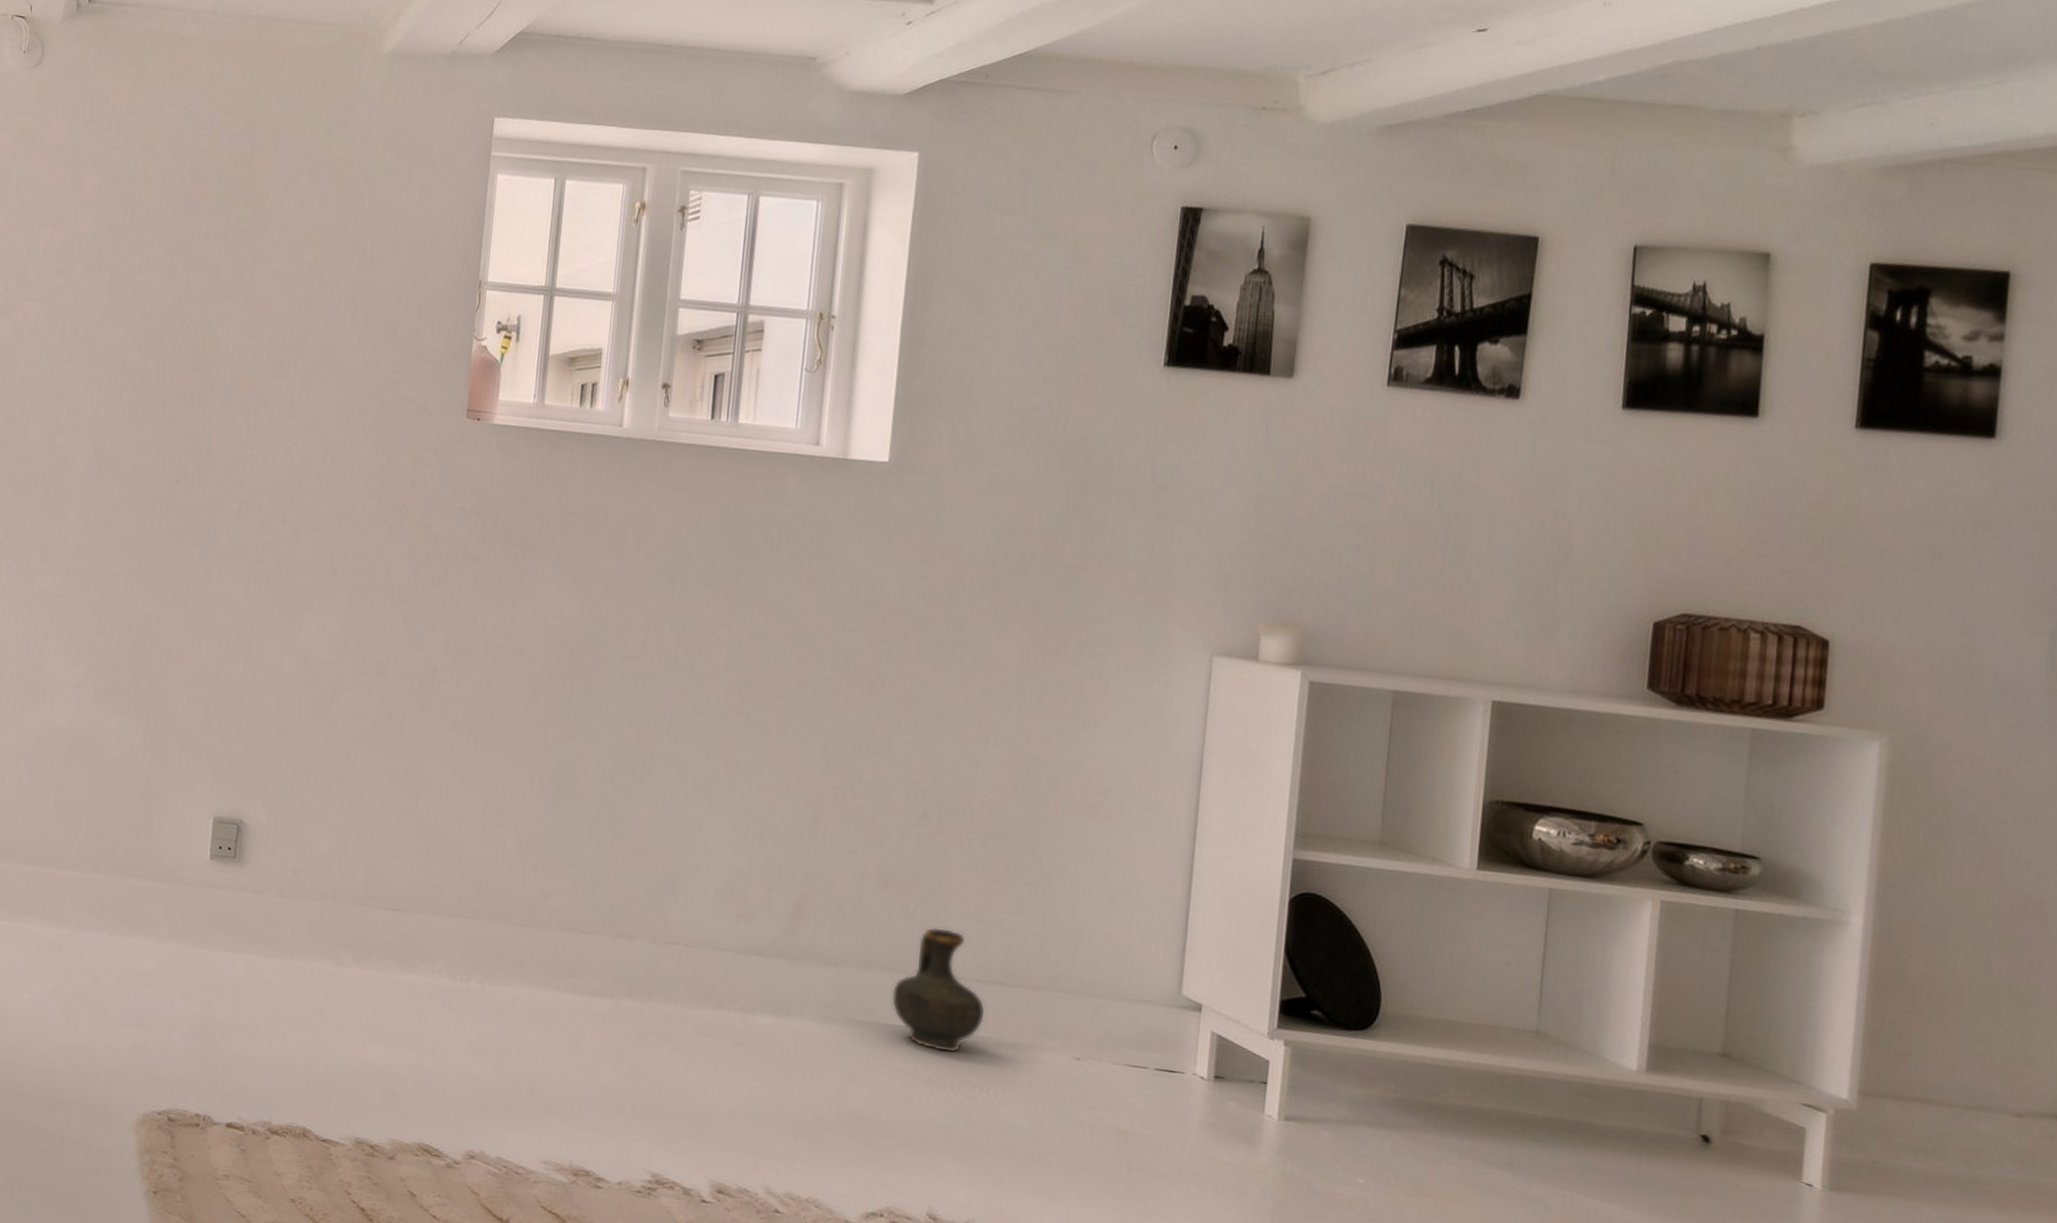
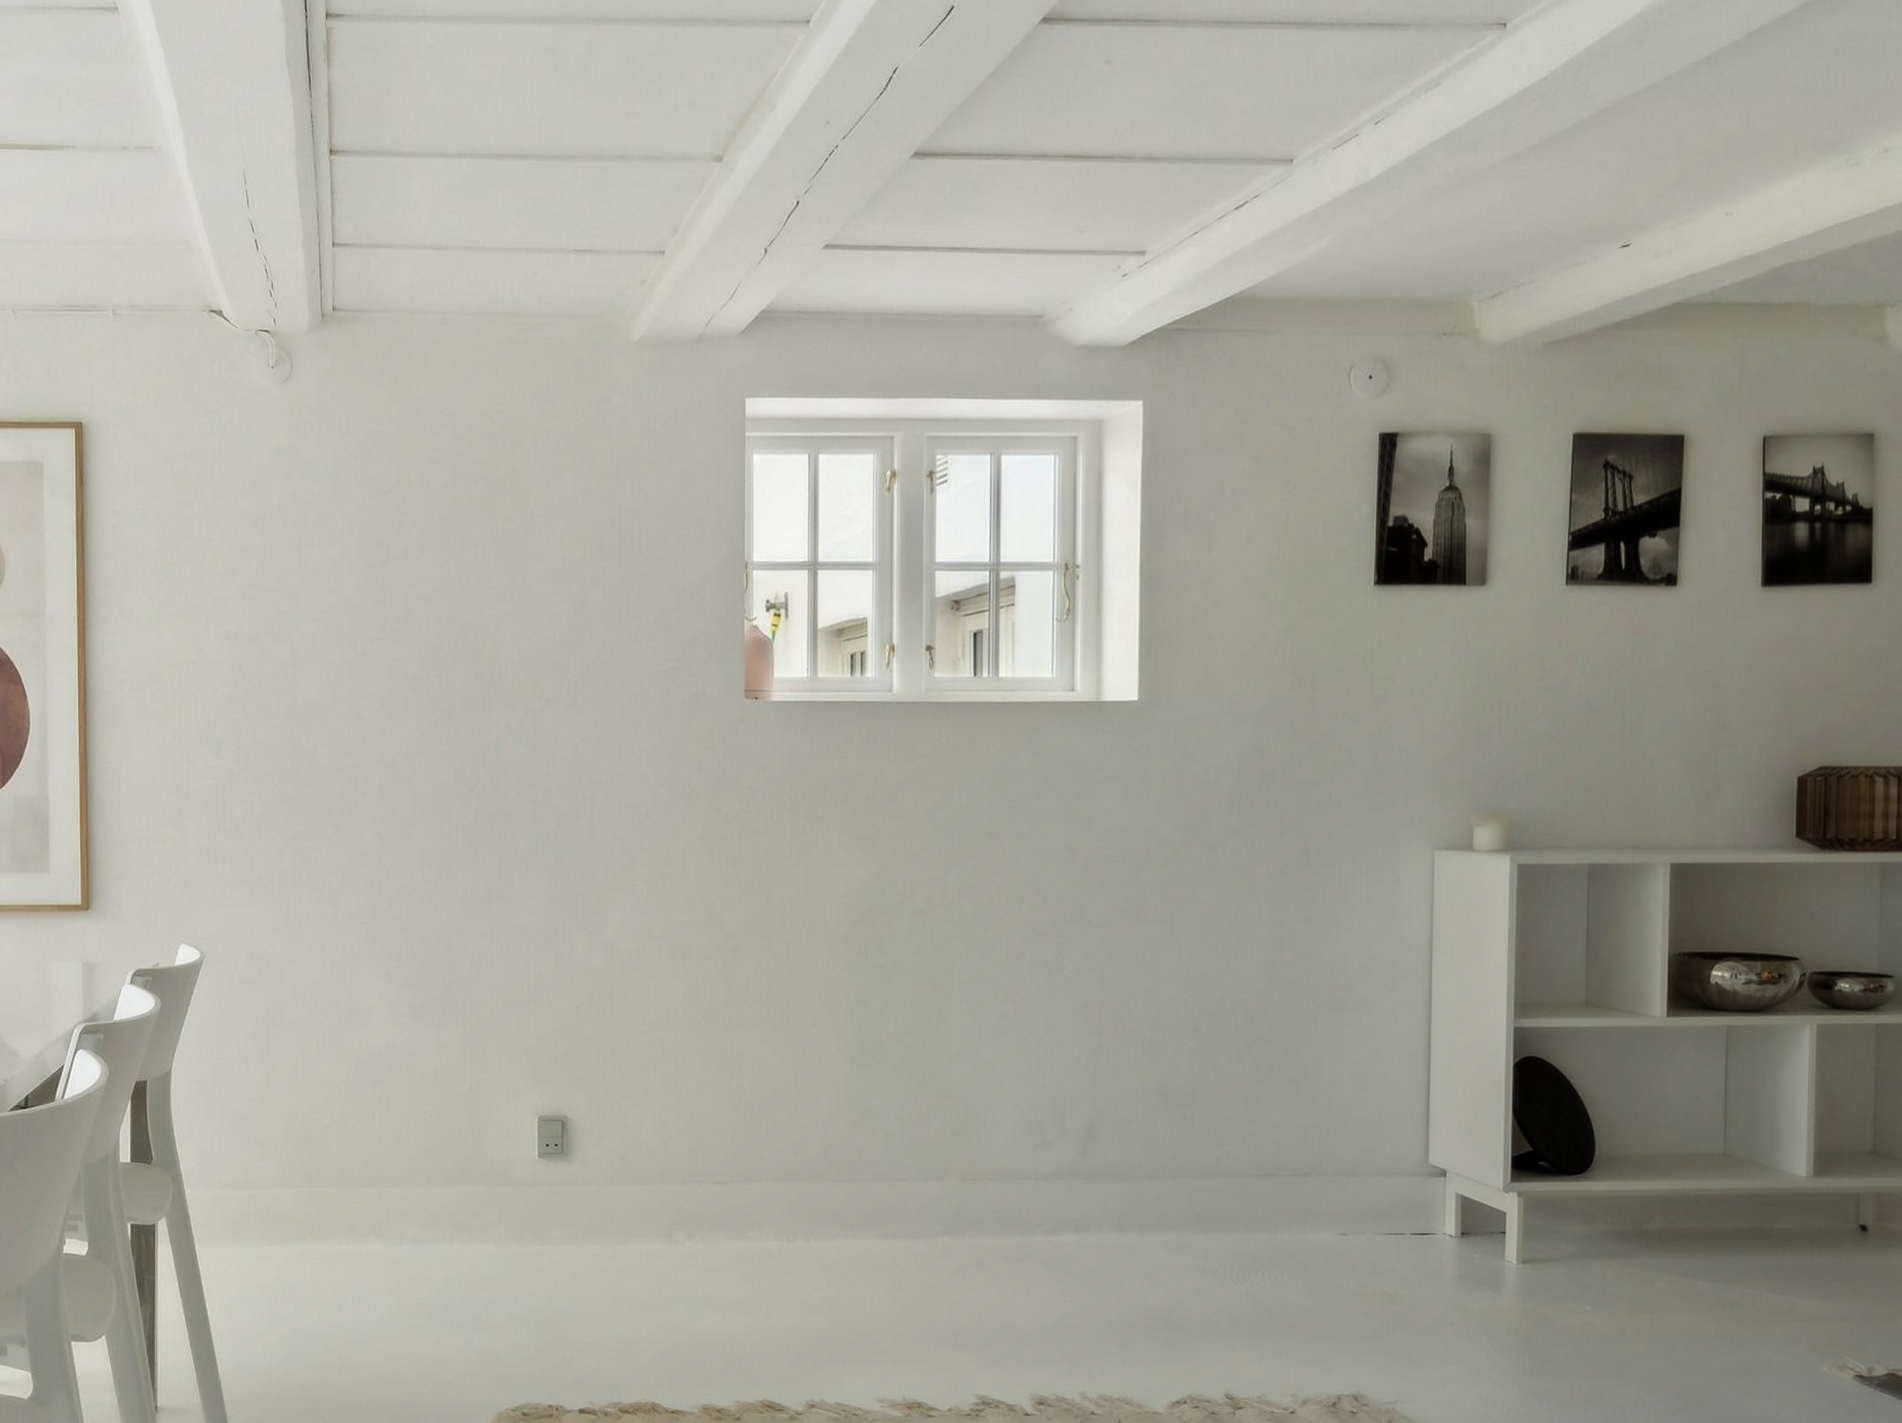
ceramic jug: present [891,927,986,1053] -> none [1178,1131,1262,1246]

